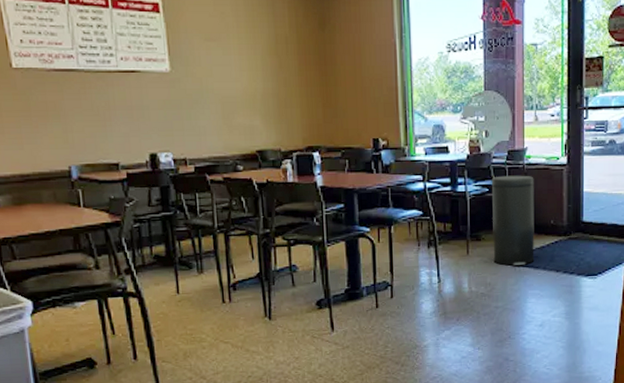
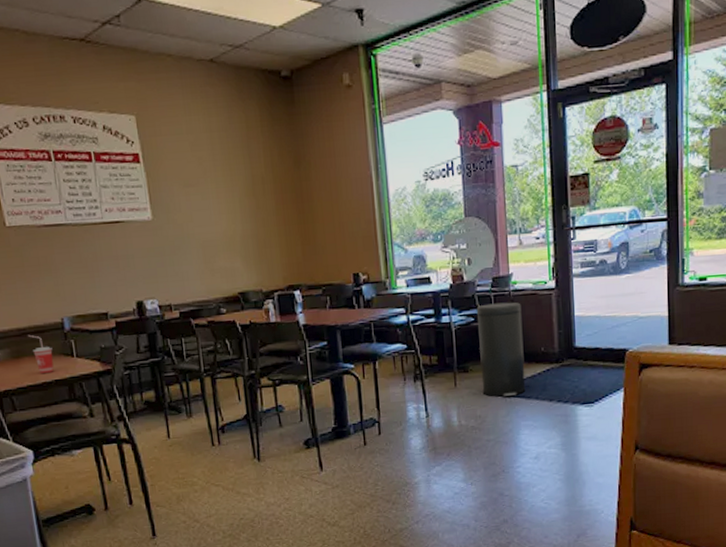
beverage cup: none [32,181,59,223] -> present [28,334,54,374]

